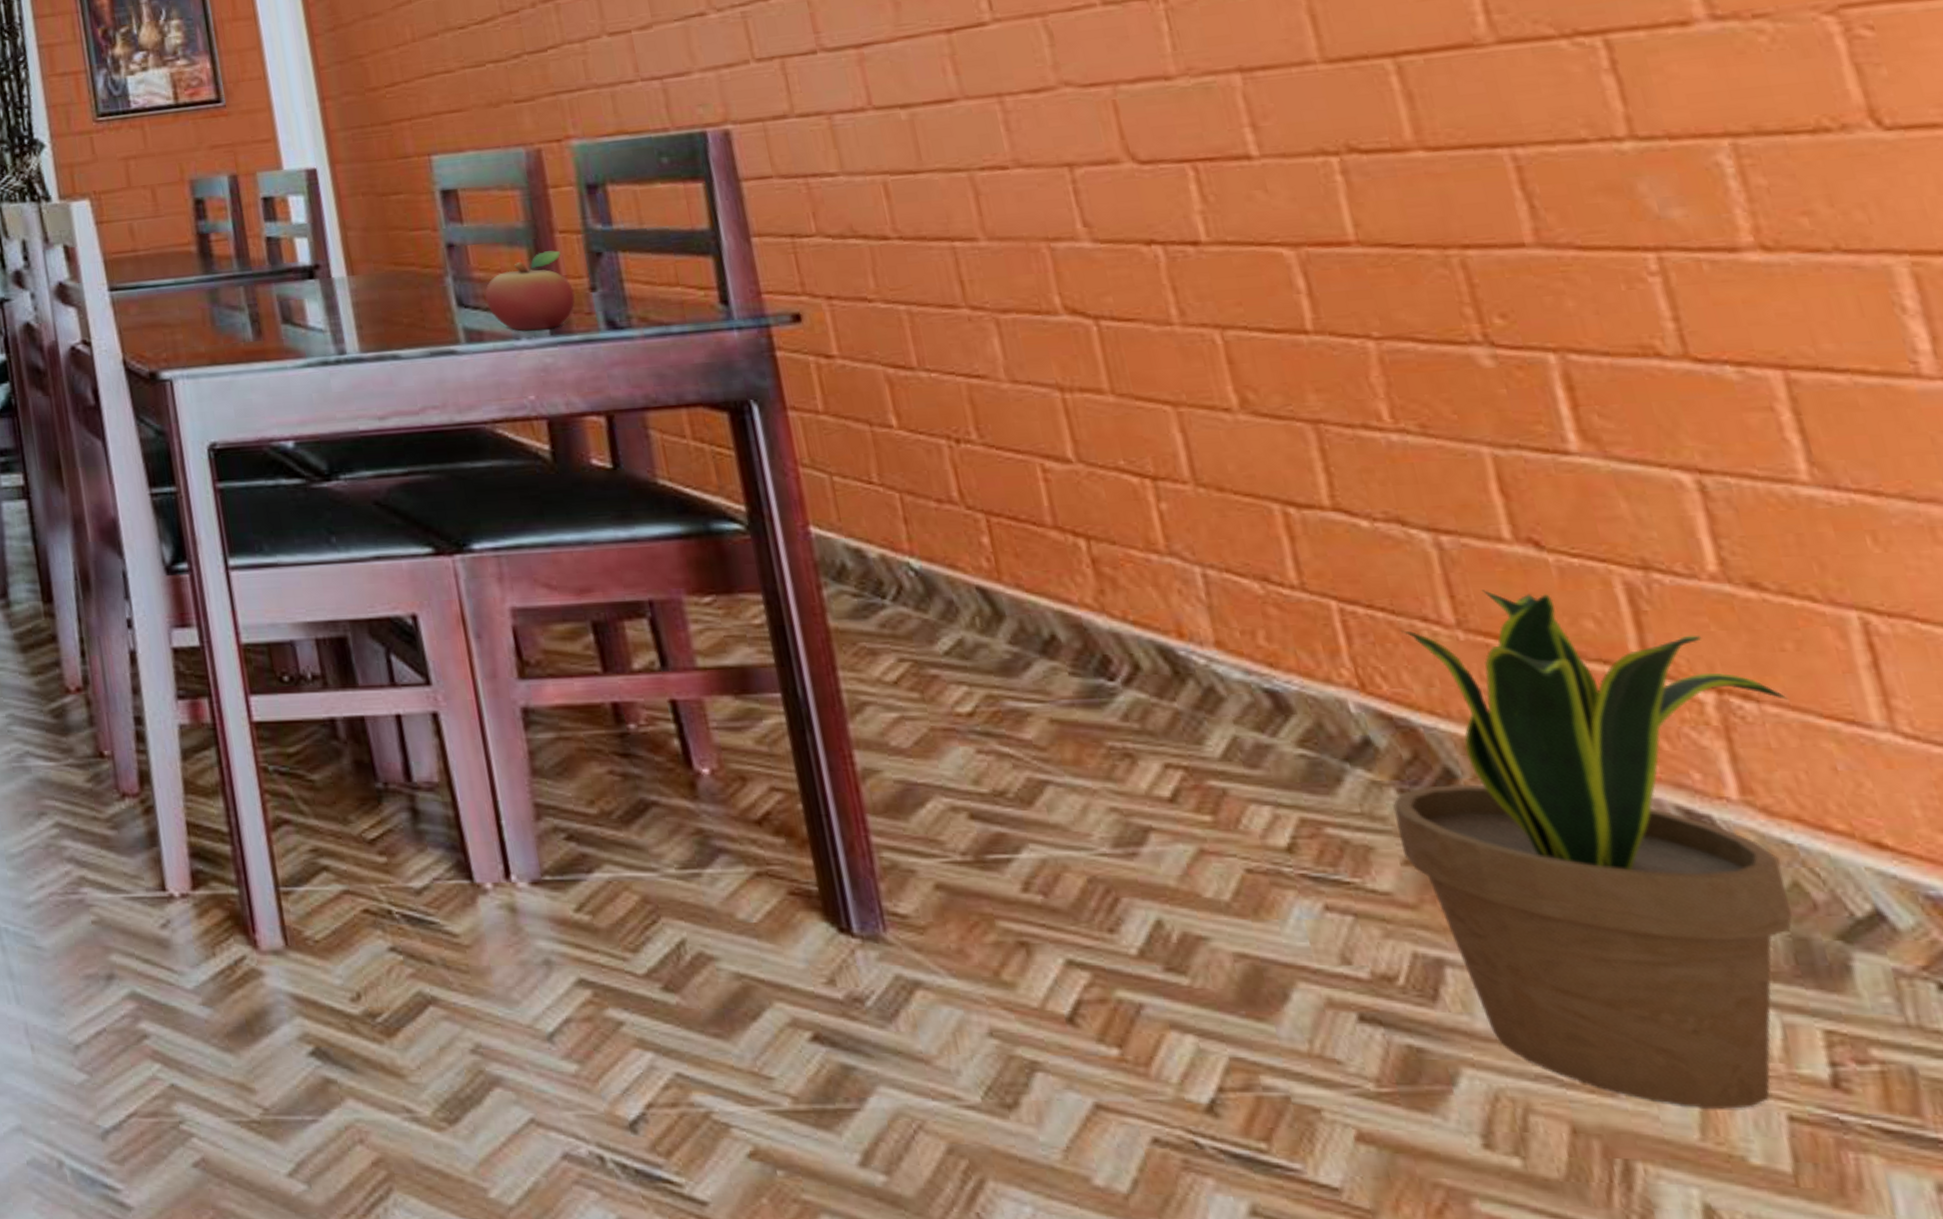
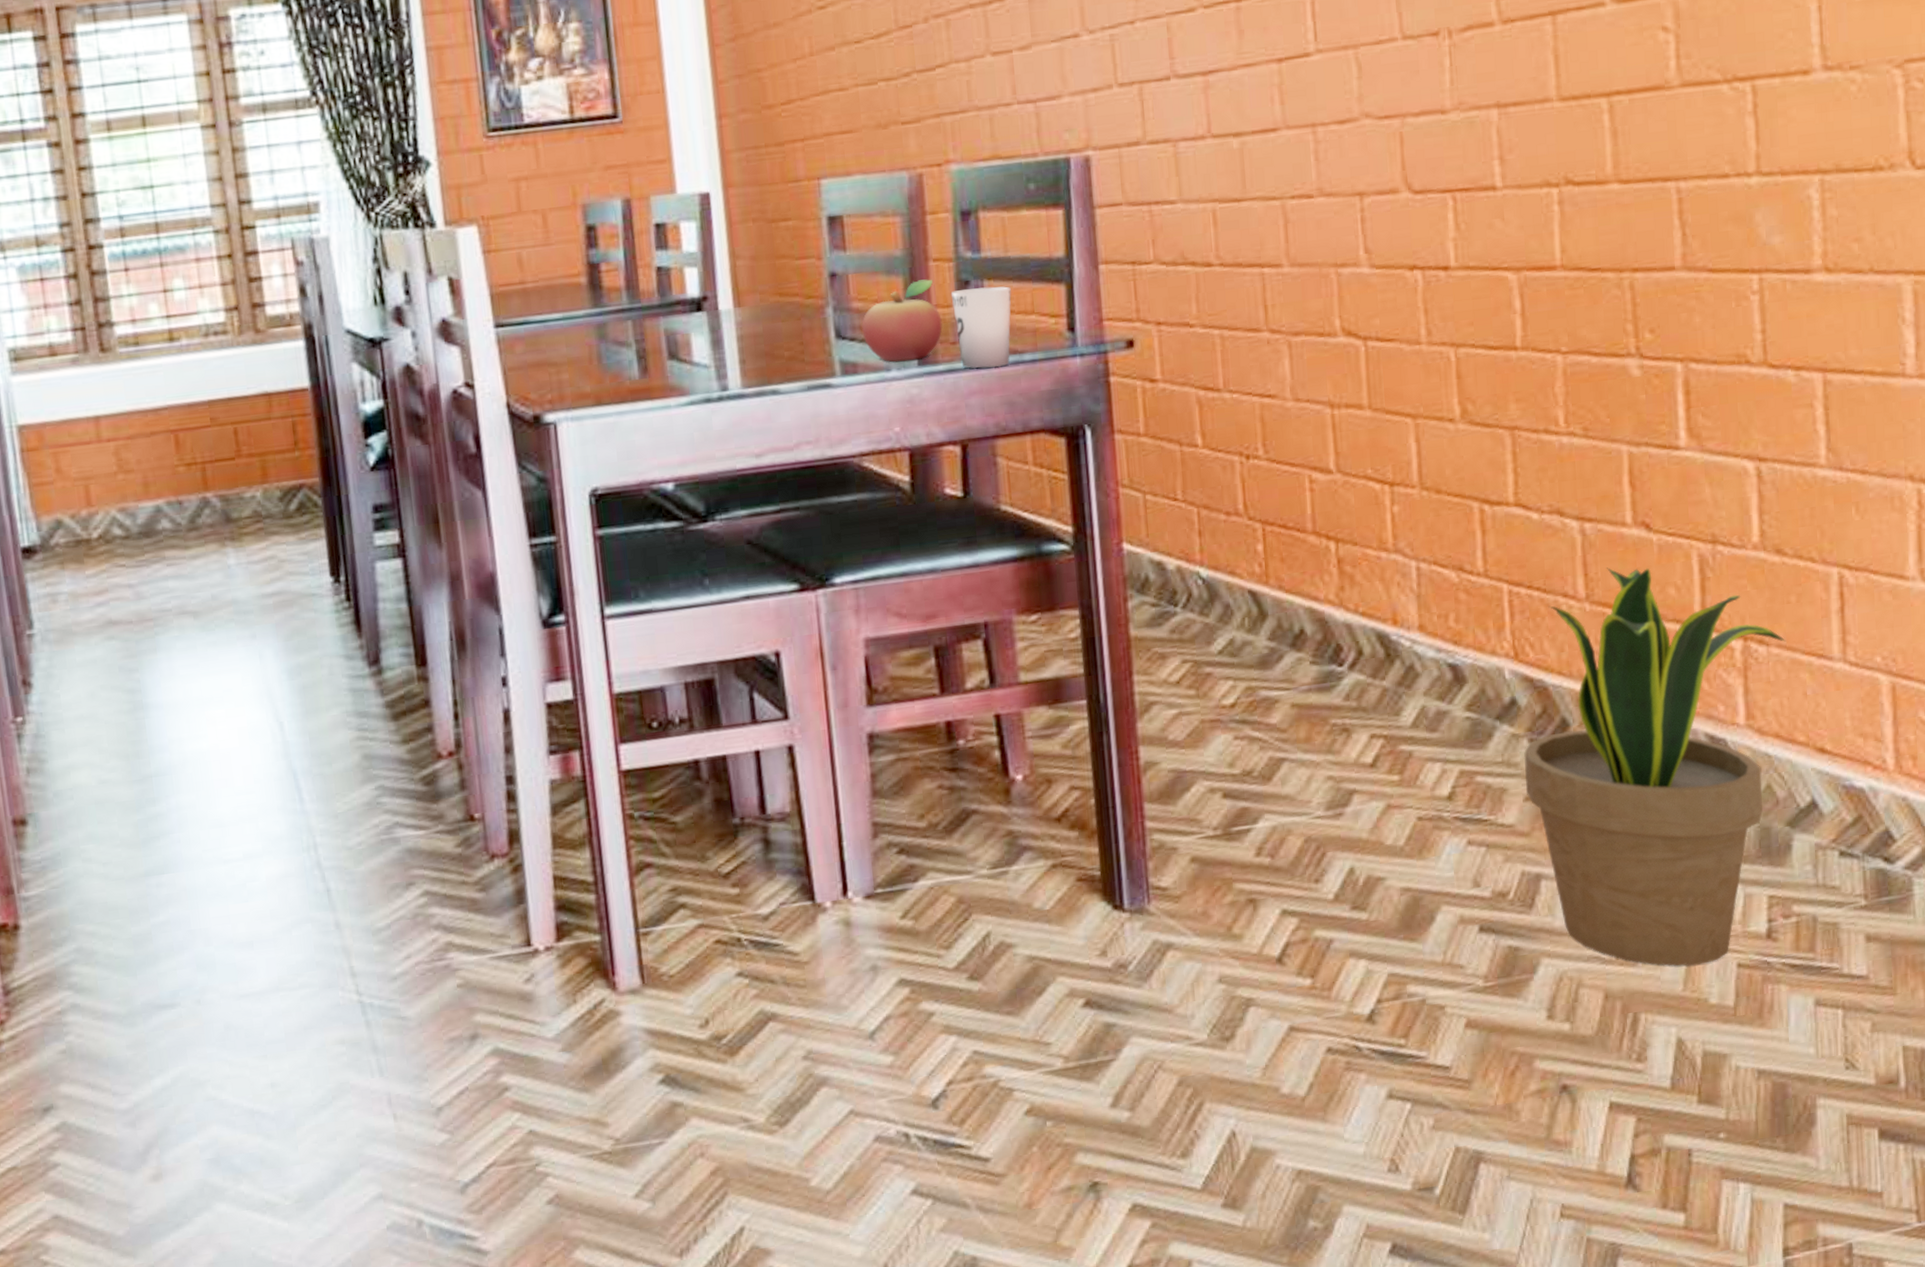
cup: none [581,258,655,339] -> present [950,286,1012,369]

